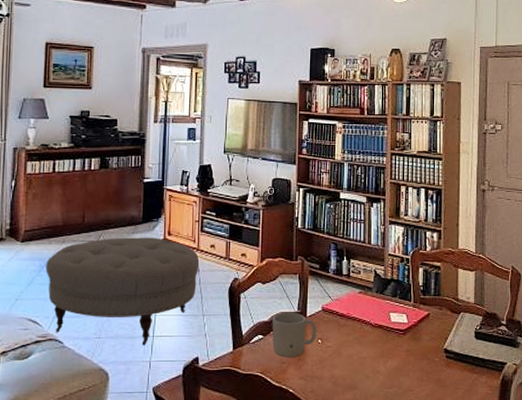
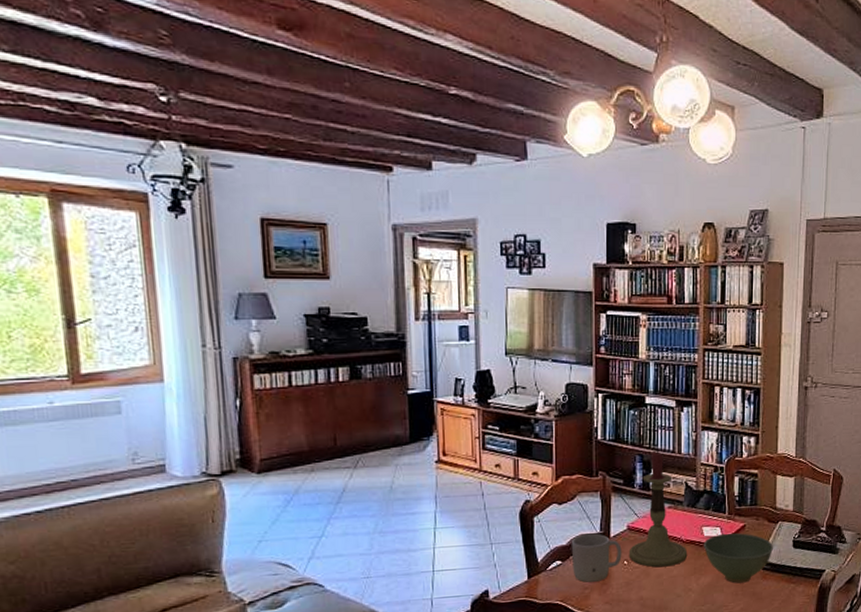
ottoman: present [46,237,200,346] -> none [292,459,484,582]
candlestick: none [322,241,376,348] -> present [628,451,688,568]
bowl: none [390,320,457,369] -> present [703,532,774,583]

